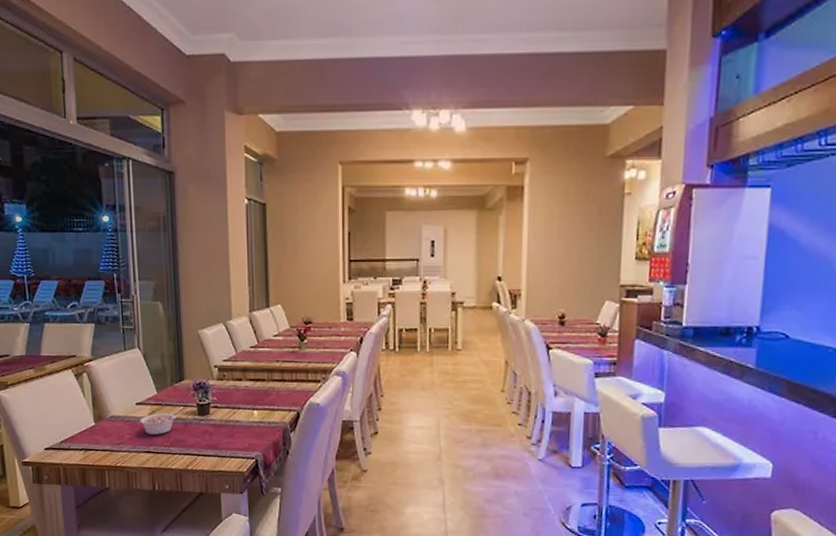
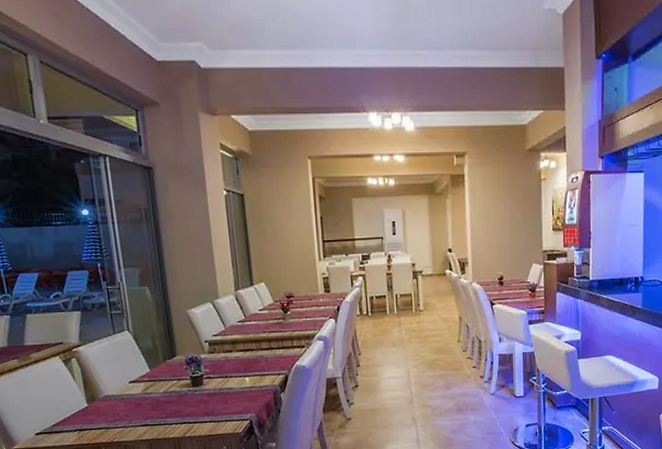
legume: present [140,410,180,435] -> none [134,384,174,409]

